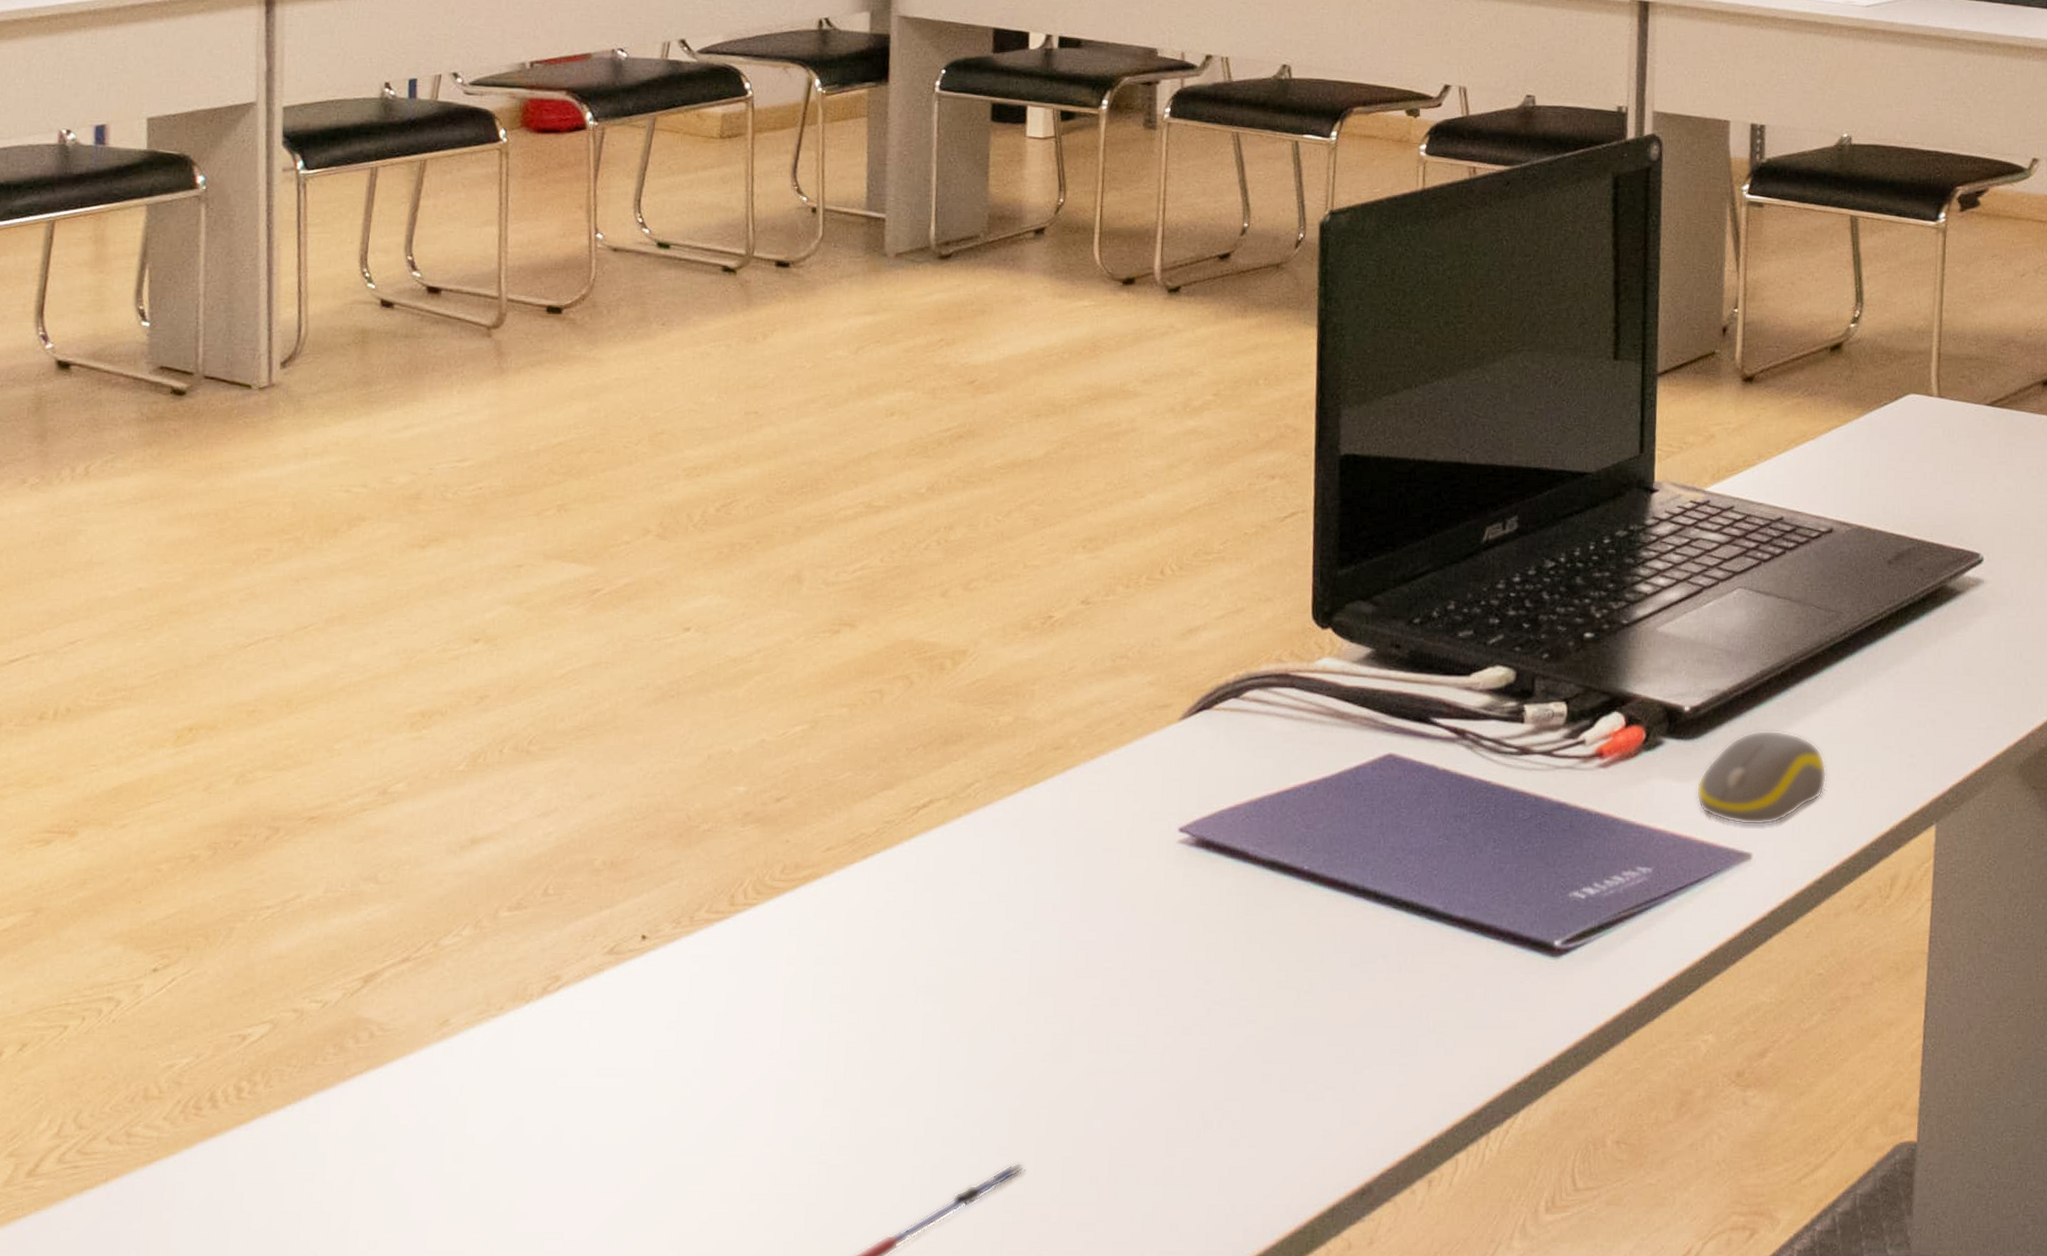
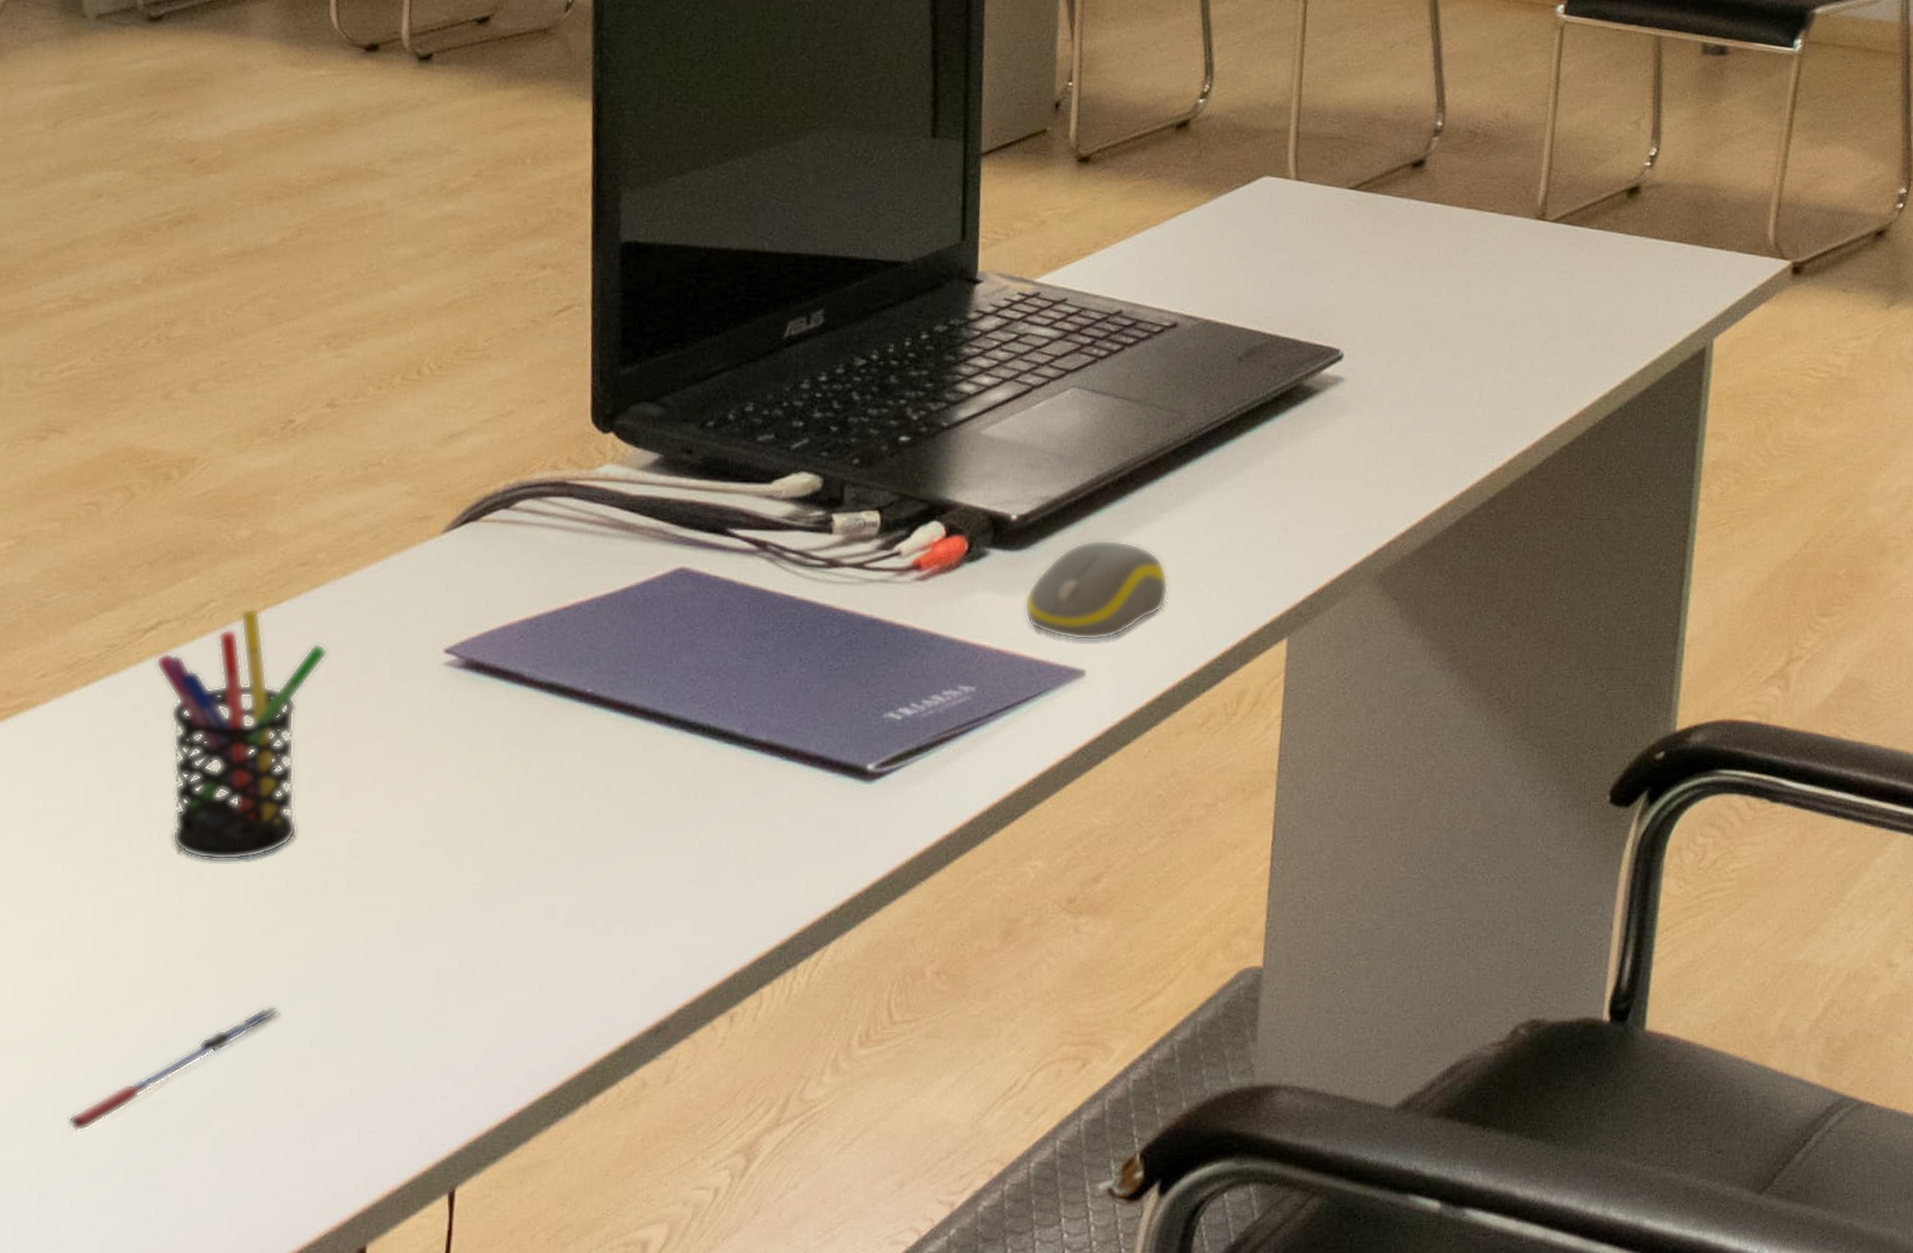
pen holder: none [926,788,1076,1024] -> present [155,608,328,861]

